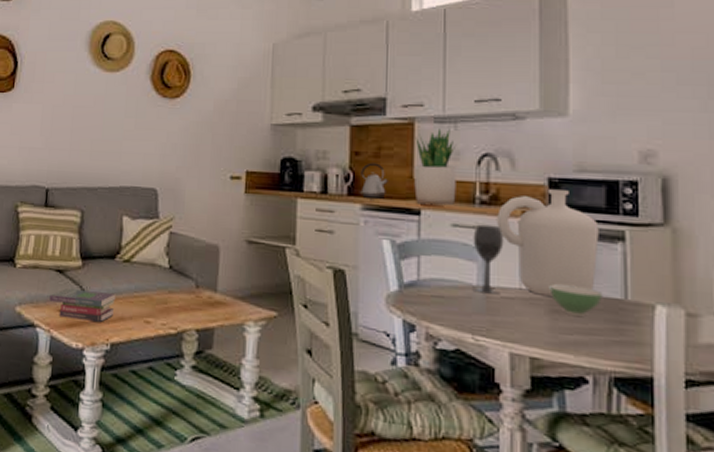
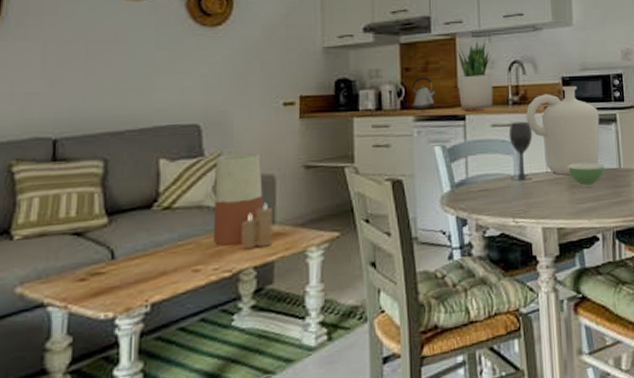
books: present [49,288,116,322] -> none [64,247,155,288]
vase: none [163,220,208,307] -> present [214,153,263,247]
candle: none [186,270,215,313] -> present [241,202,273,249]

